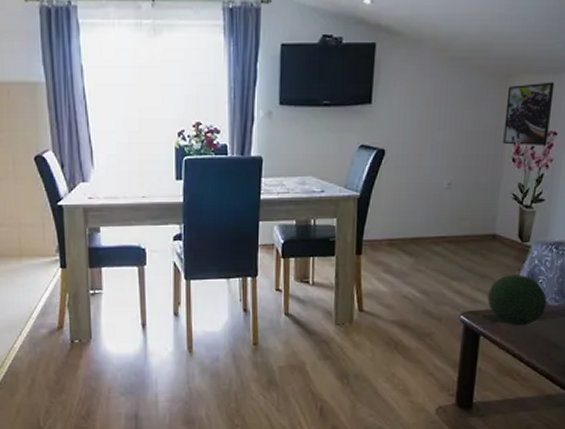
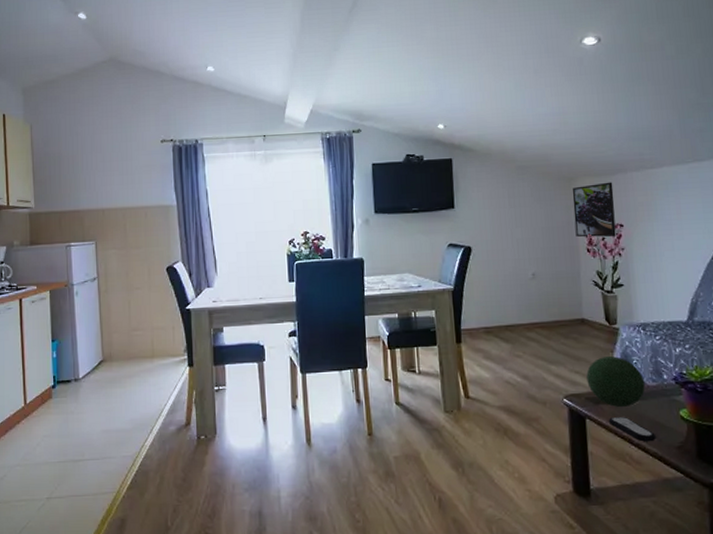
remote control: none [502,336,548,360] -> present [608,417,657,442]

